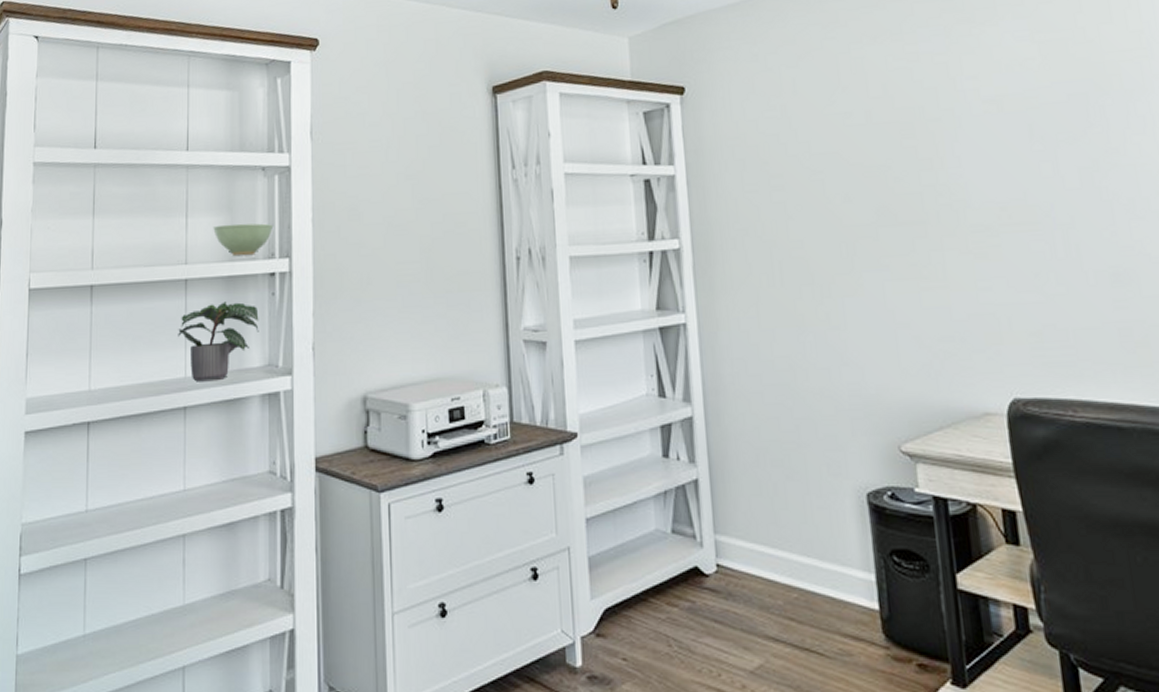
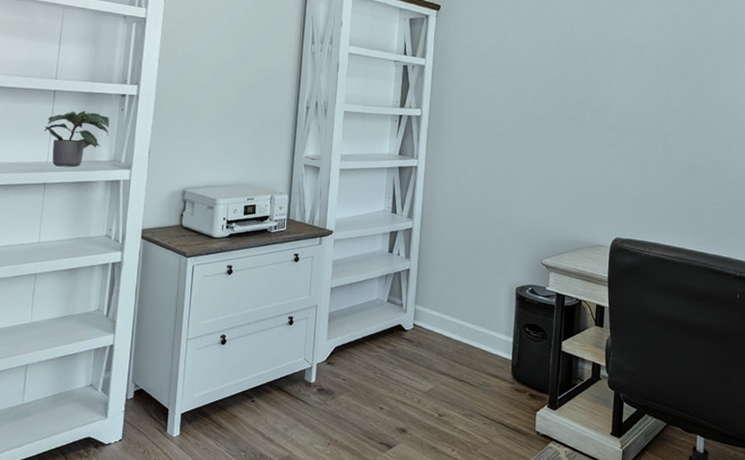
bowl: present [213,223,274,257] -> none [80,54,128,80]

